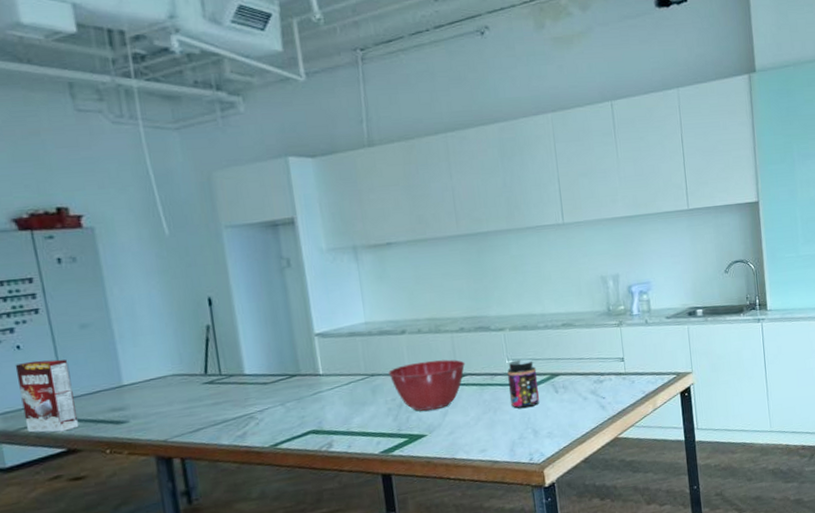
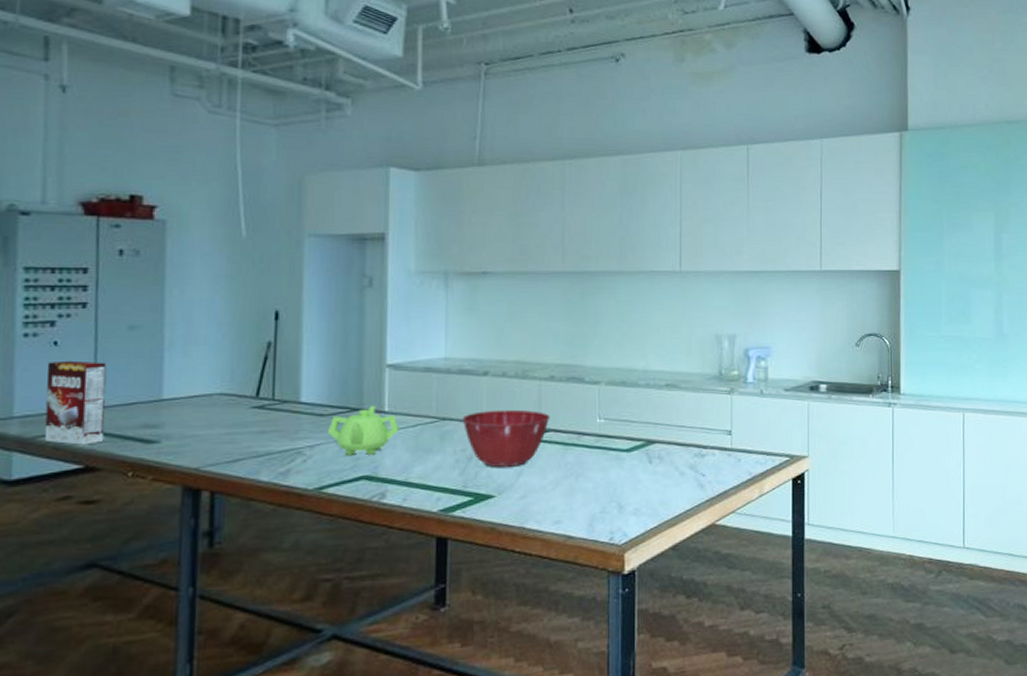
teapot: none [273,371,335,415] -> present [328,406,399,455]
jar: present [507,359,539,409] -> none [597,420,631,477]

